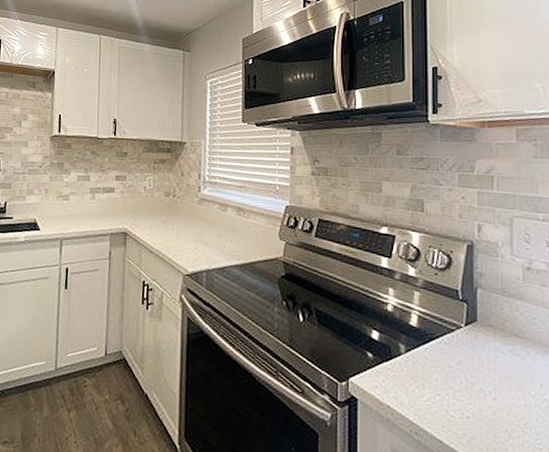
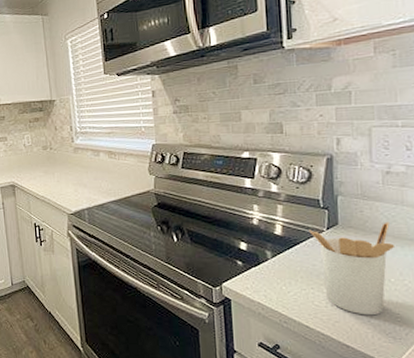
utensil holder: none [446,323,536,434] -> present [309,222,396,316]

